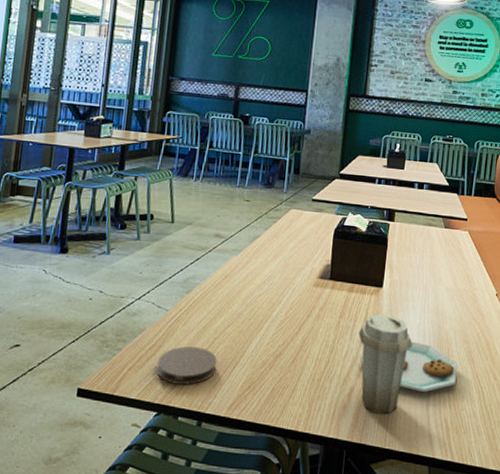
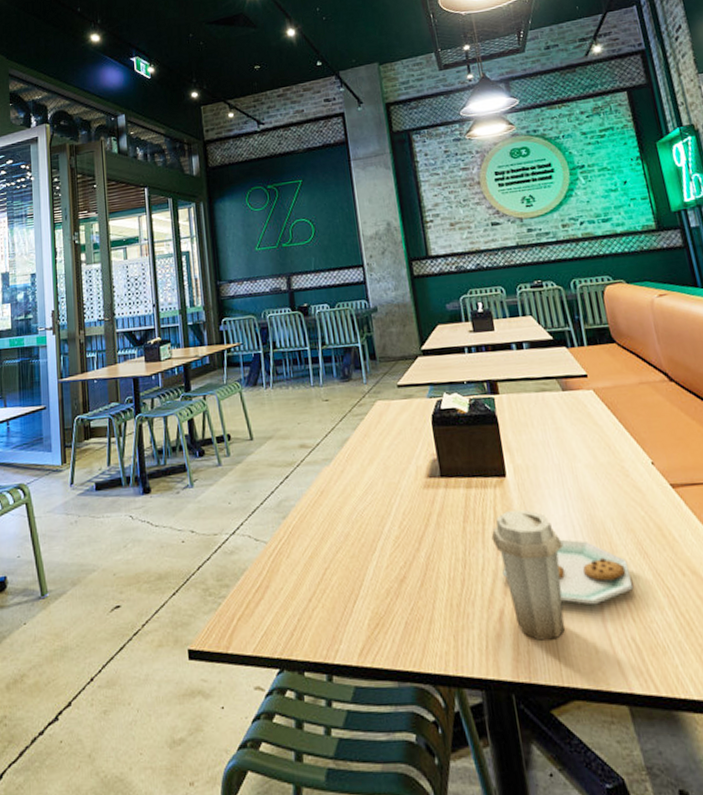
coaster: present [156,346,217,385] -> none [267,582,334,631]

